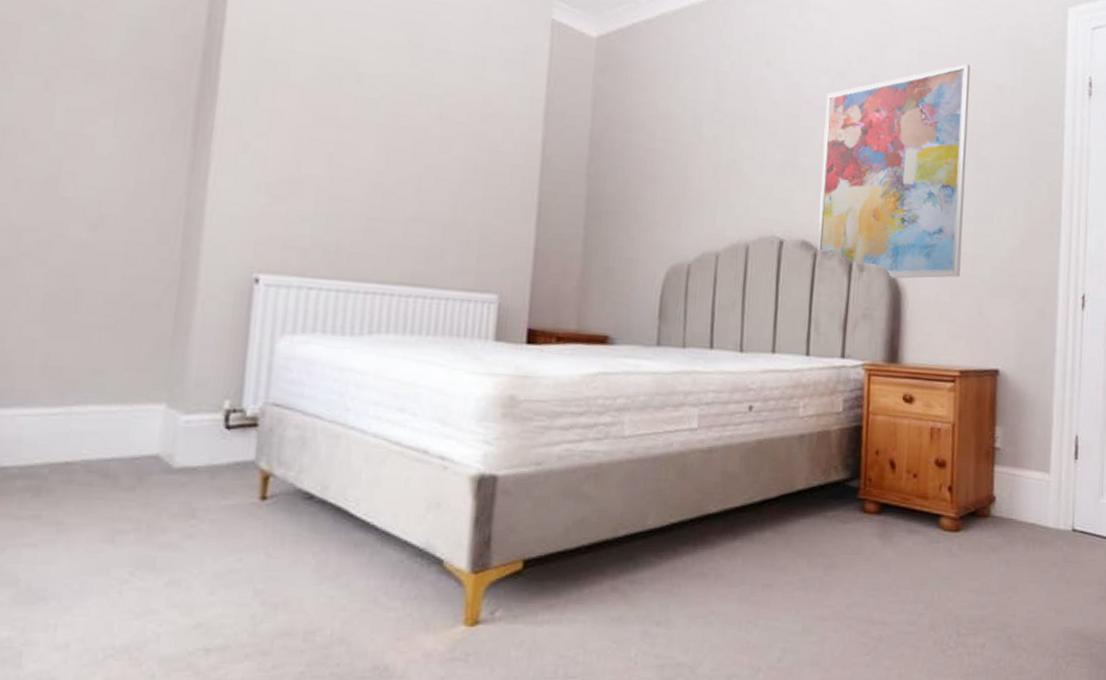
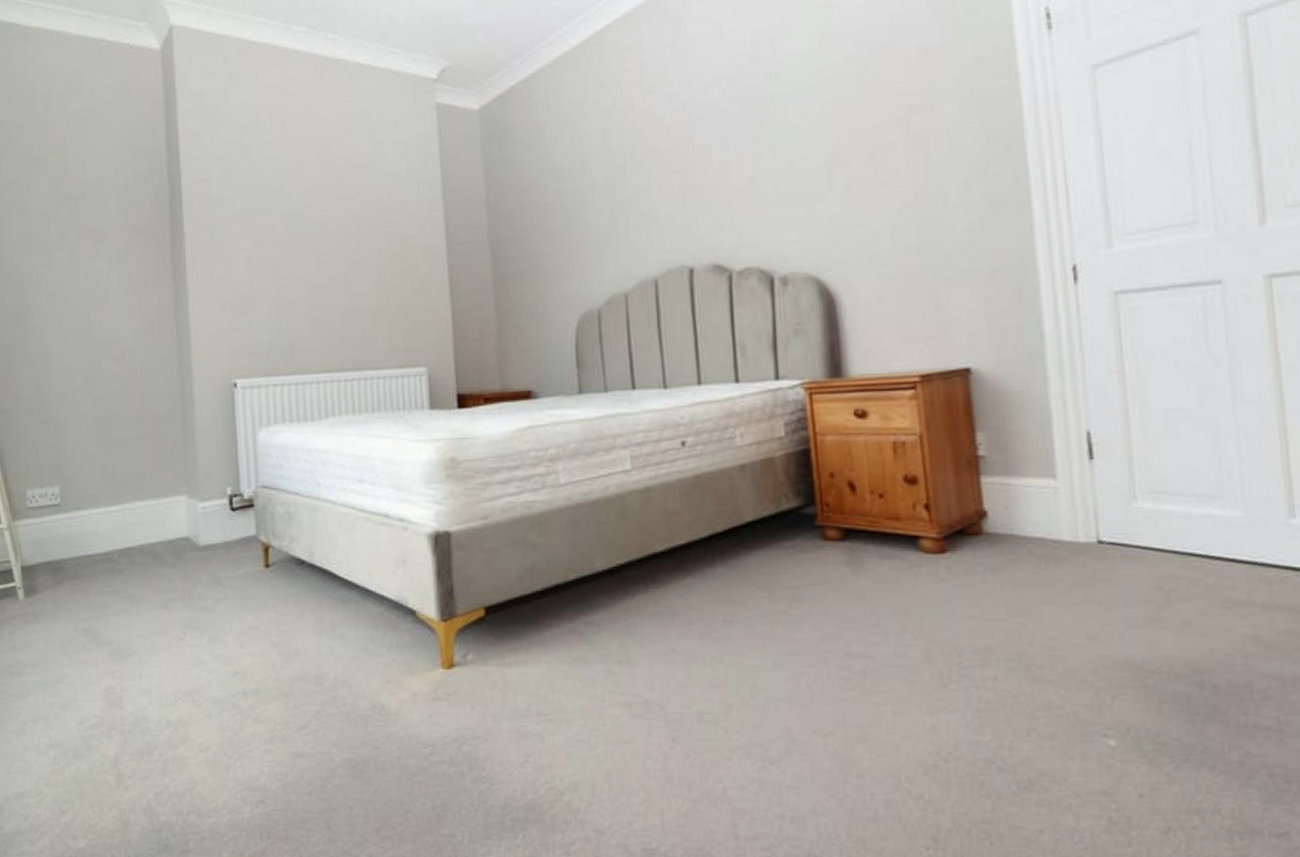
wall art: present [817,63,971,279] -> none [718,32,905,288]

